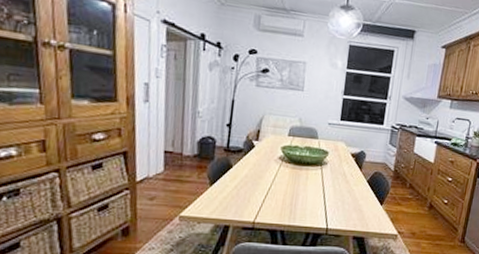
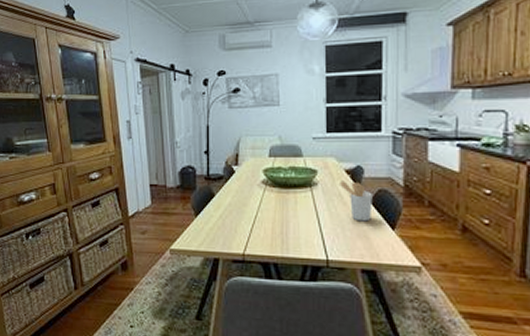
utensil holder: none [345,162,370,198] -> present [340,181,373,222]

